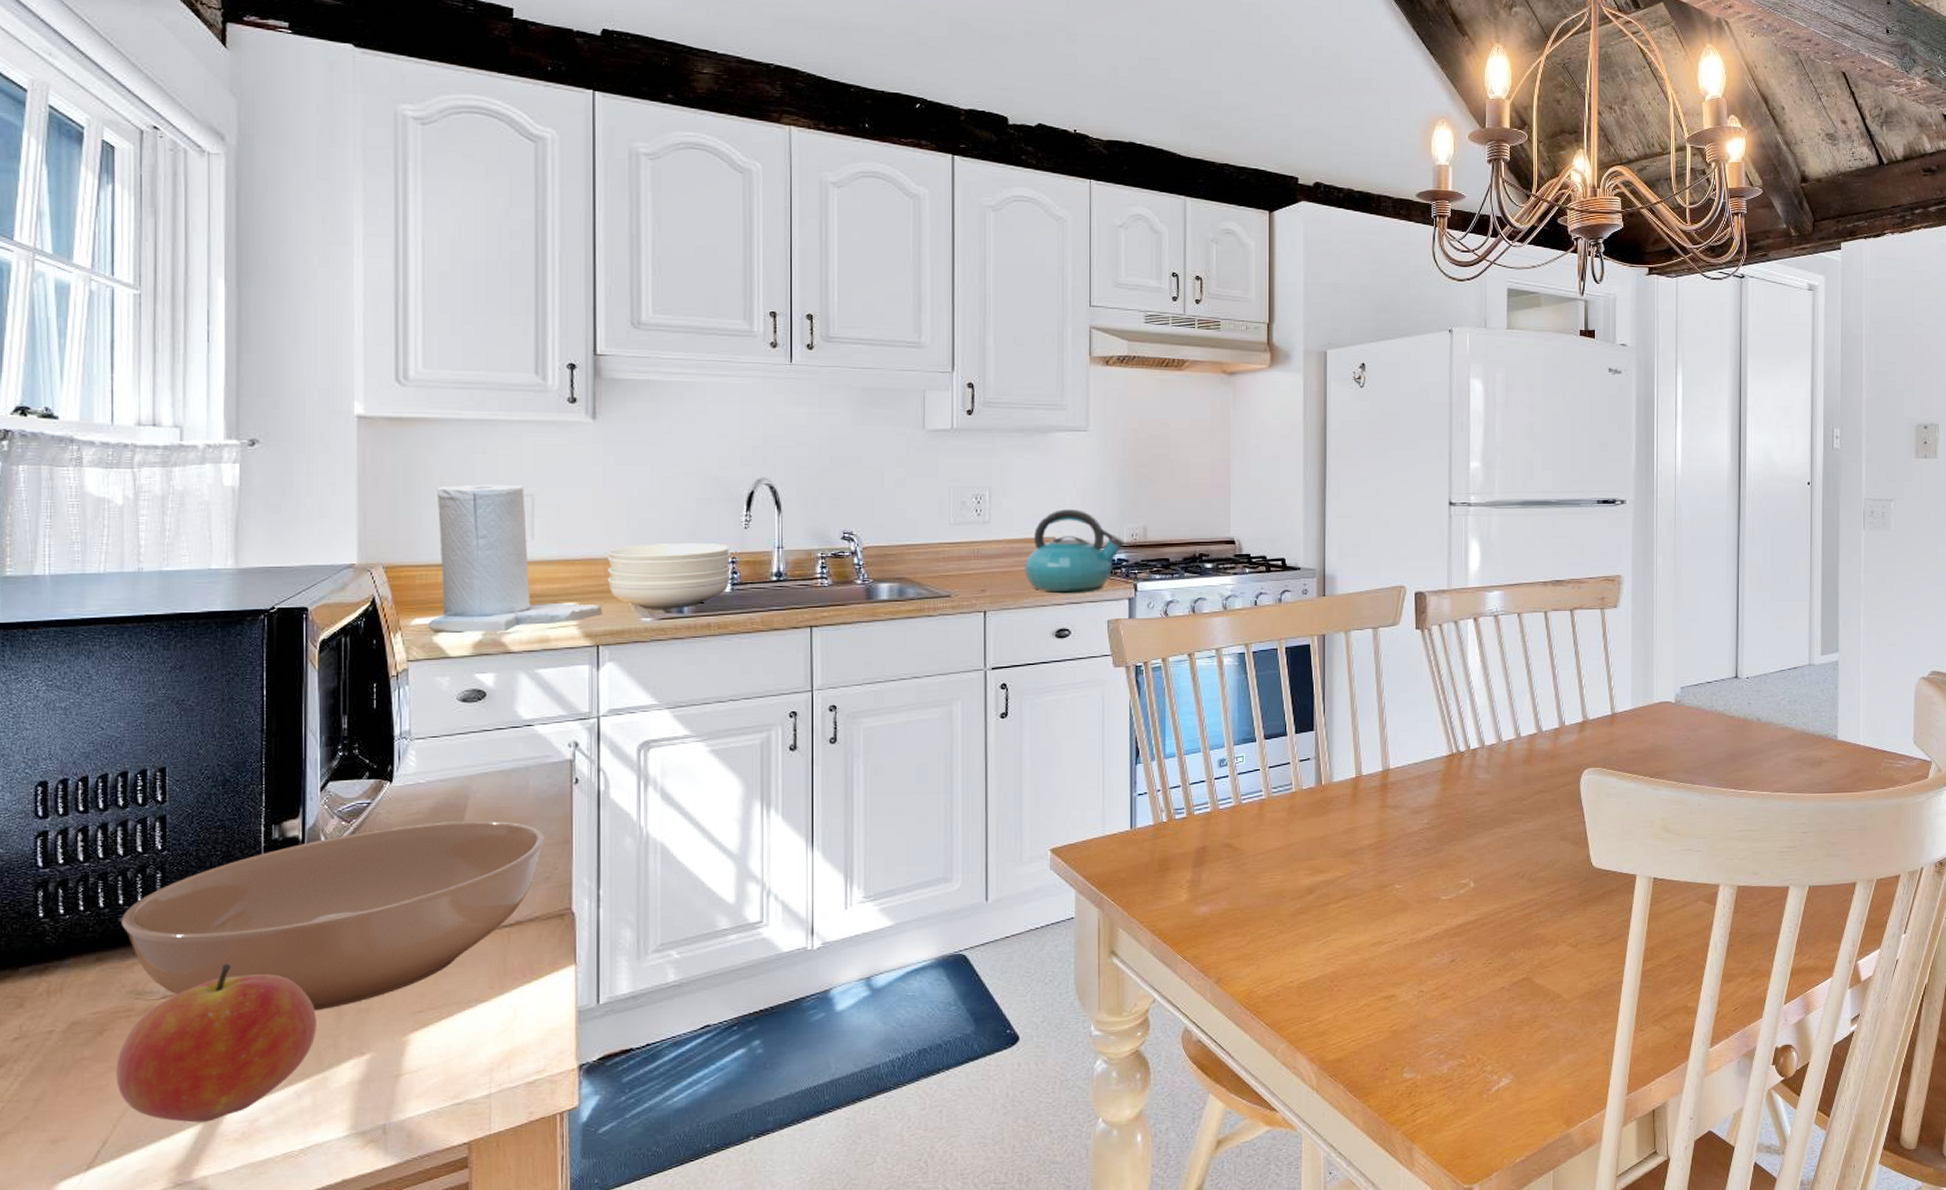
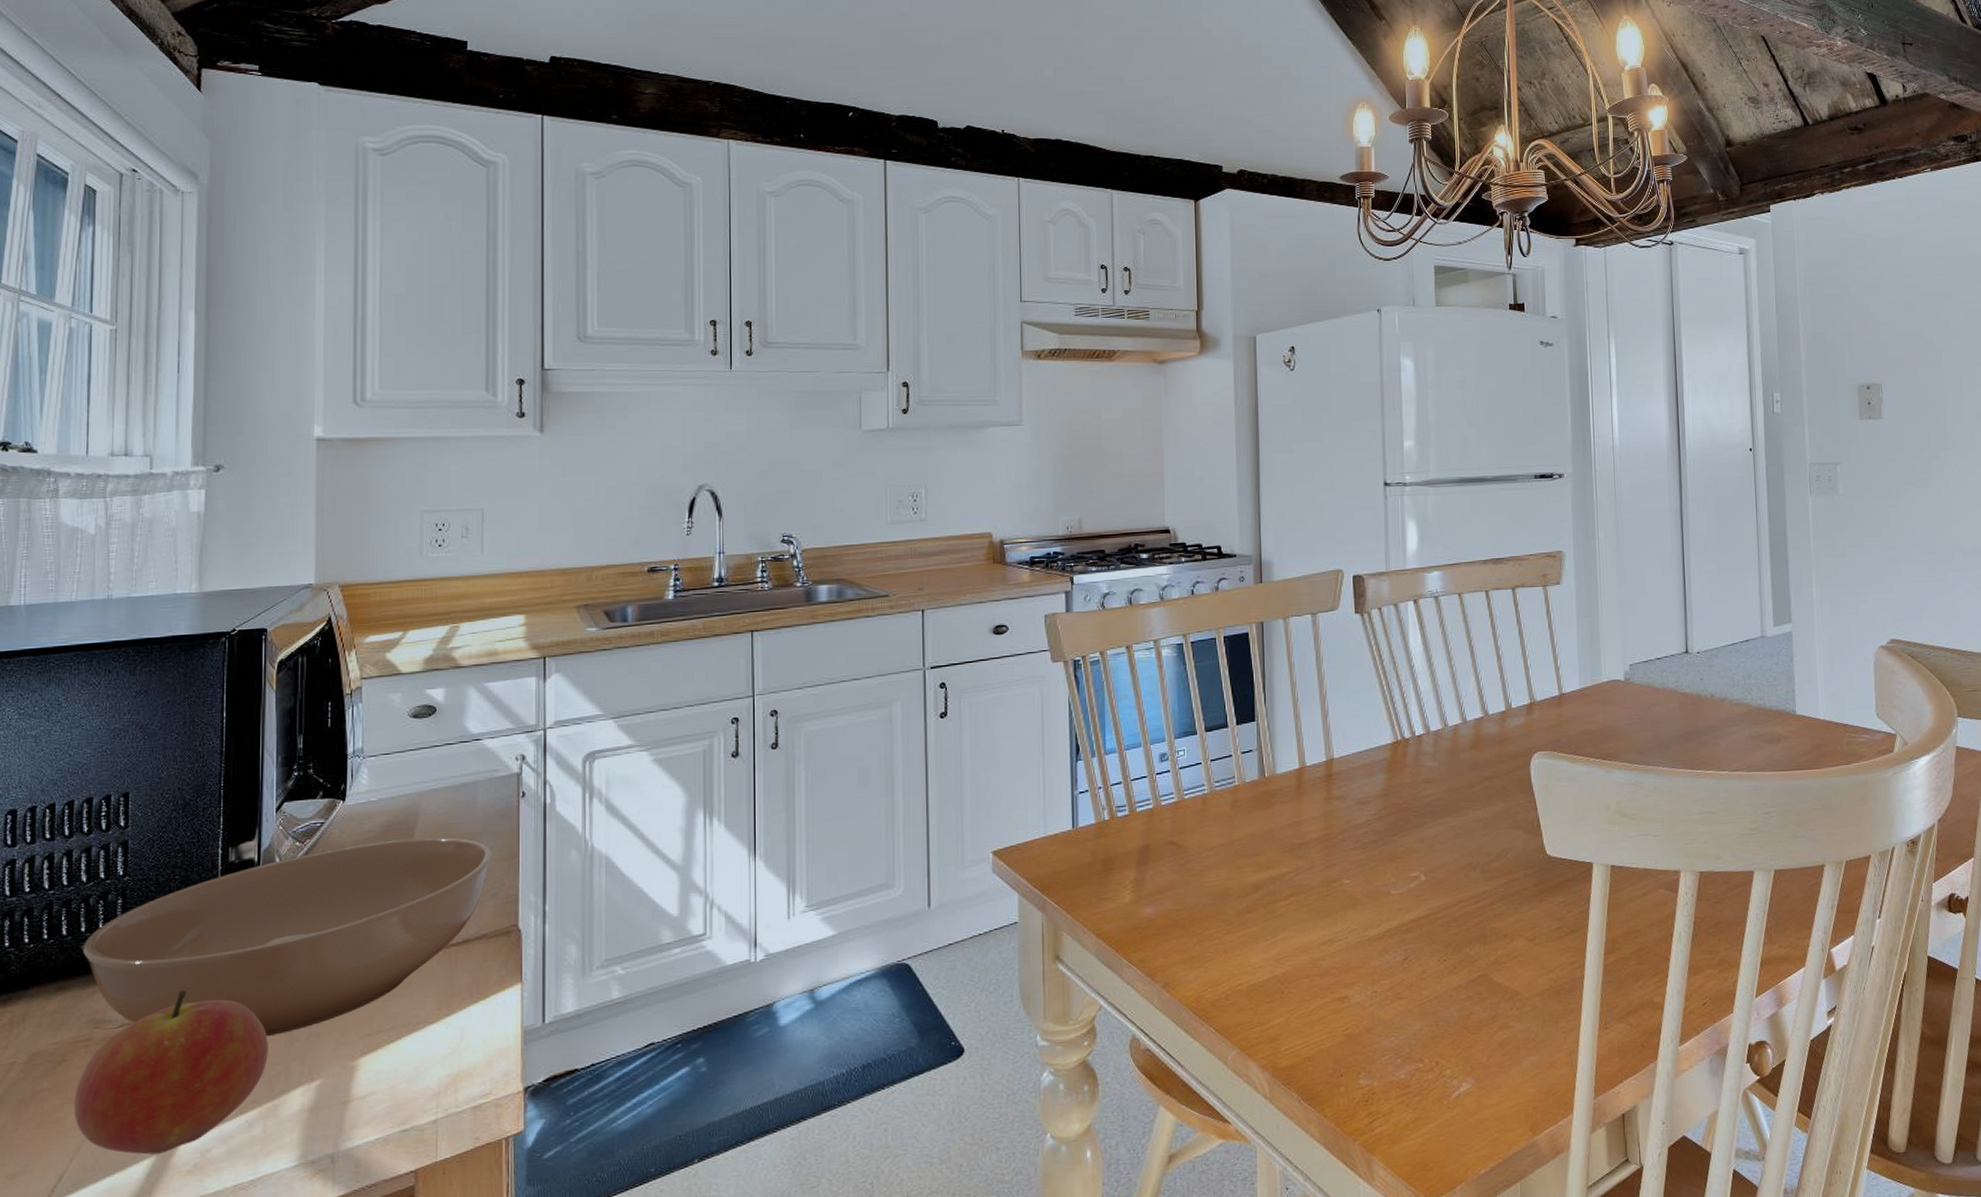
paper towel: present [428,484,603,633] -> none [381,500,549,649]
bowl: present [607,543,731,609] -> none [553,551,673,619]
kettle: present [1024,508,1124,593] -> none [960,503,1060,589]

